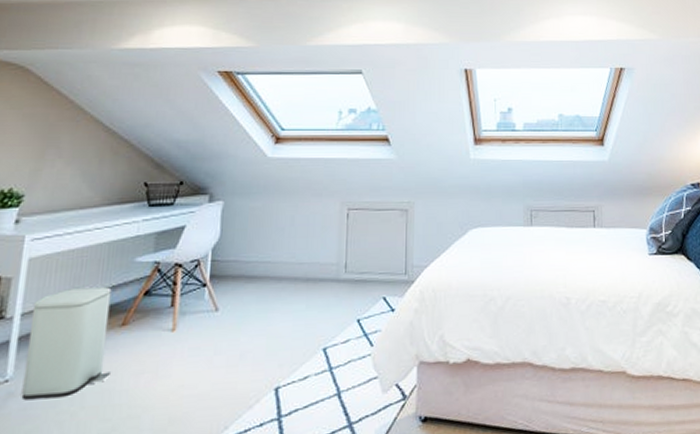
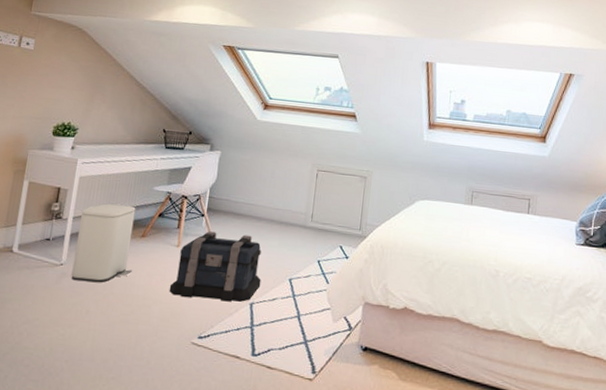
storage crate: none [164,301,287,397] -> present [169,231,261,302]

